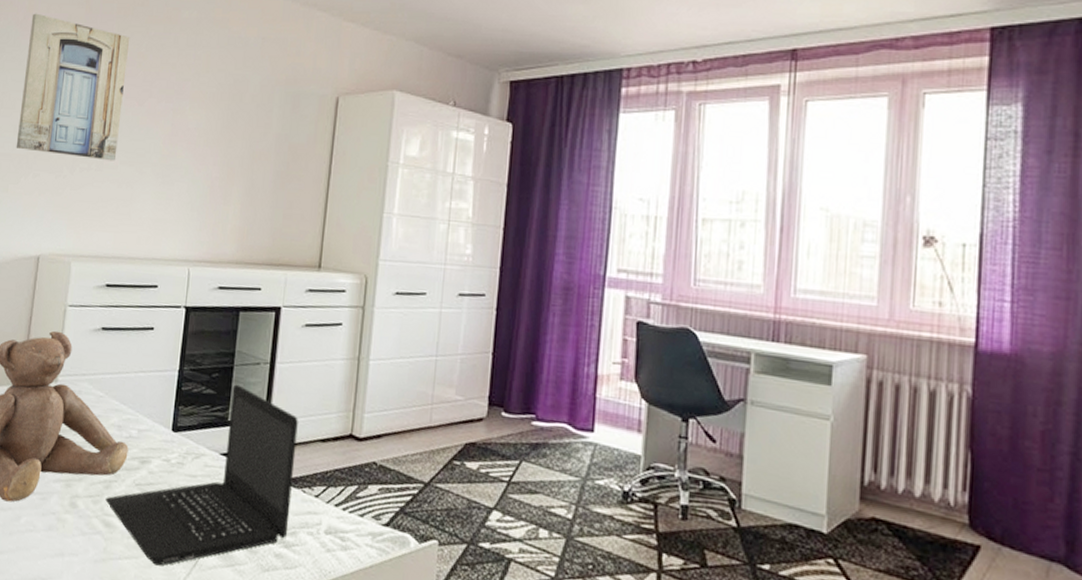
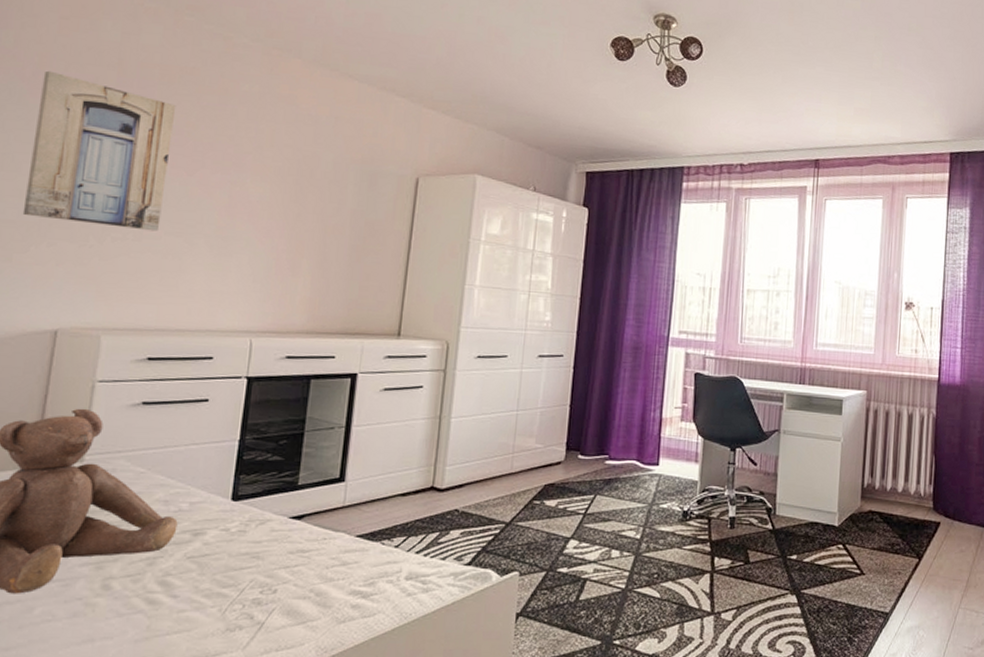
laptop: present [105,384,298,566] -> none [148,449,377,635]

